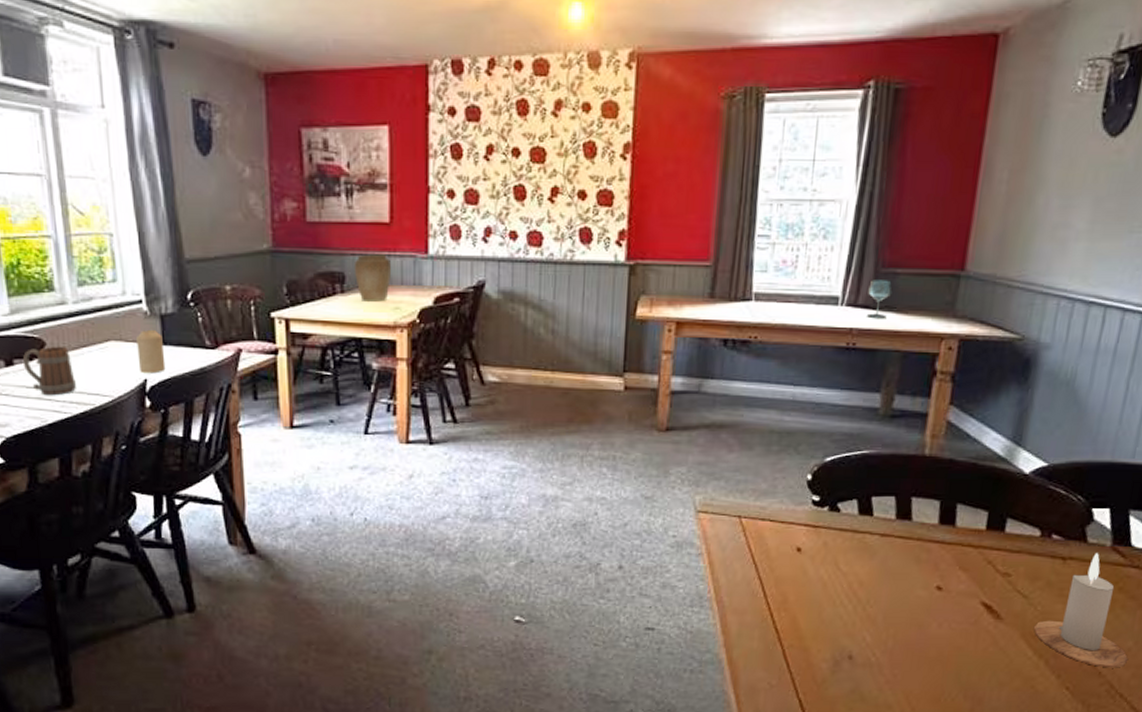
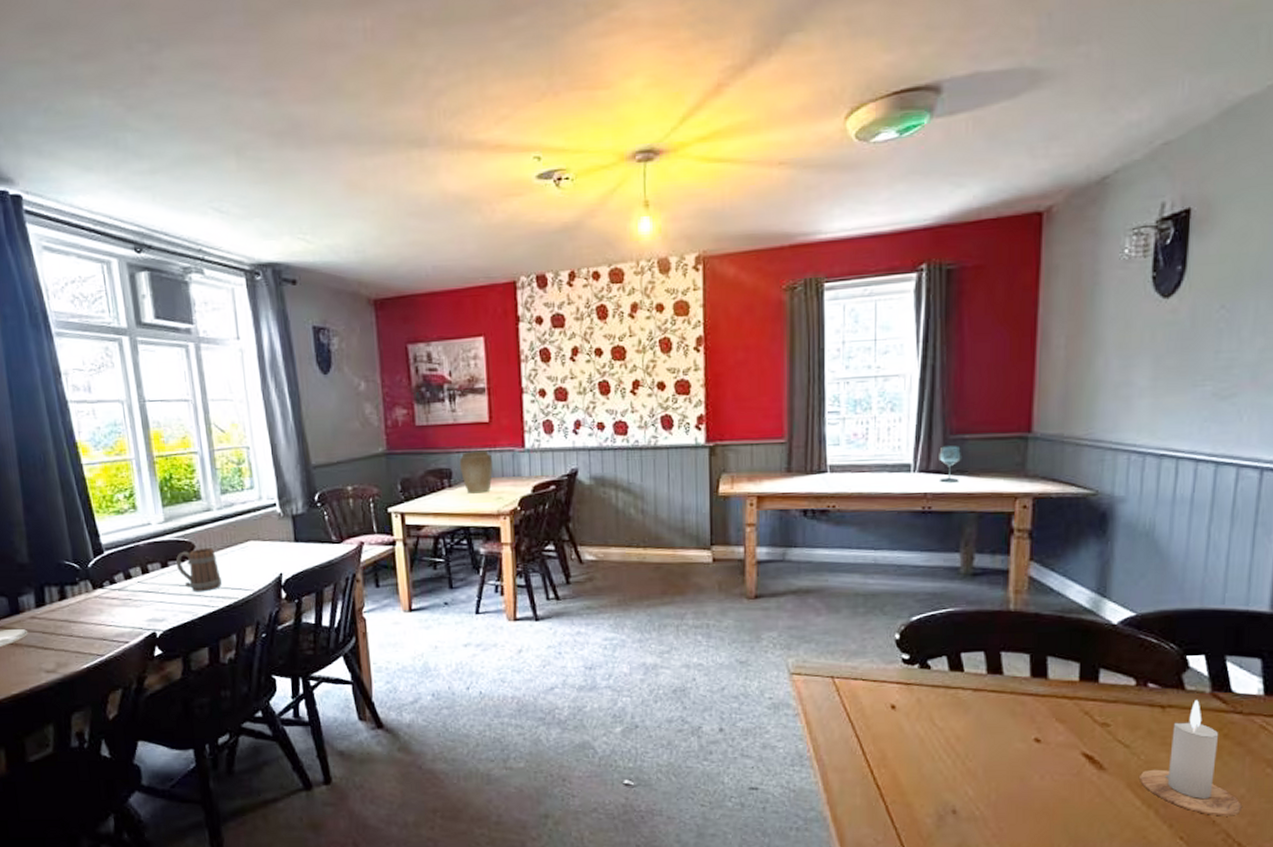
candle: present [136,329,166,374] -> none [272,528,298,568]

